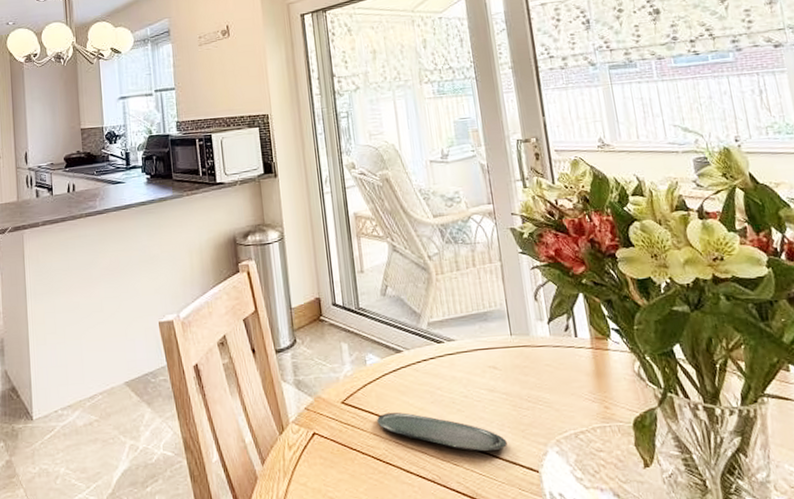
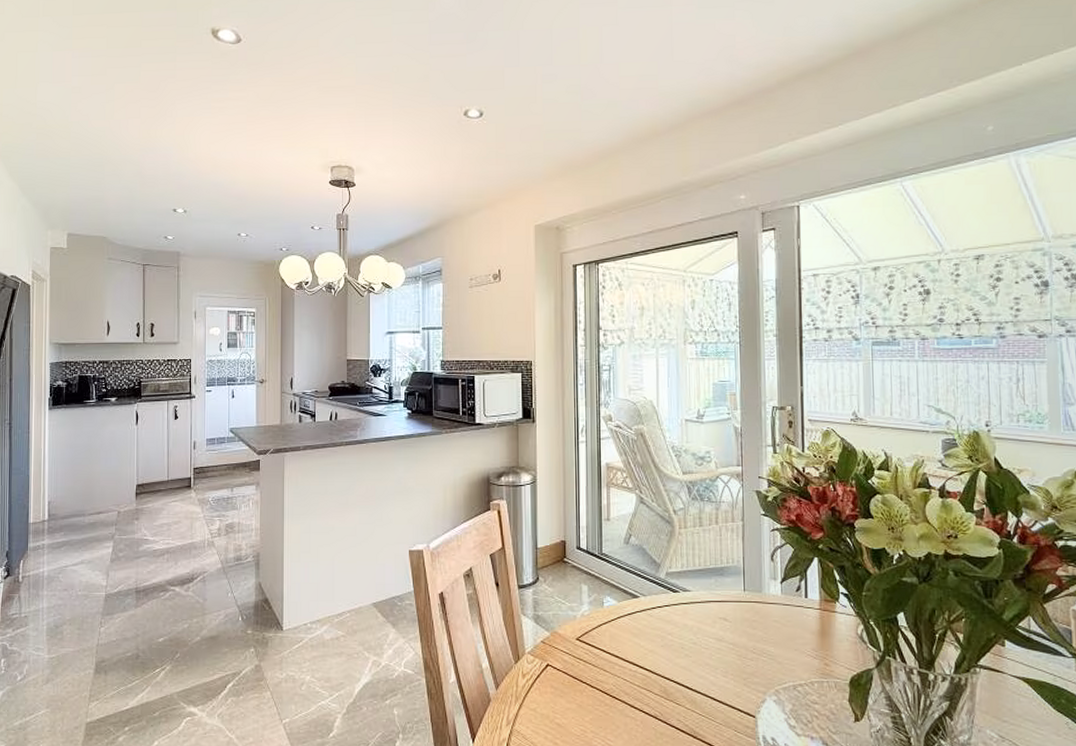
oval tray: present [377,412,507,451] -> none [608,652,728,694]

